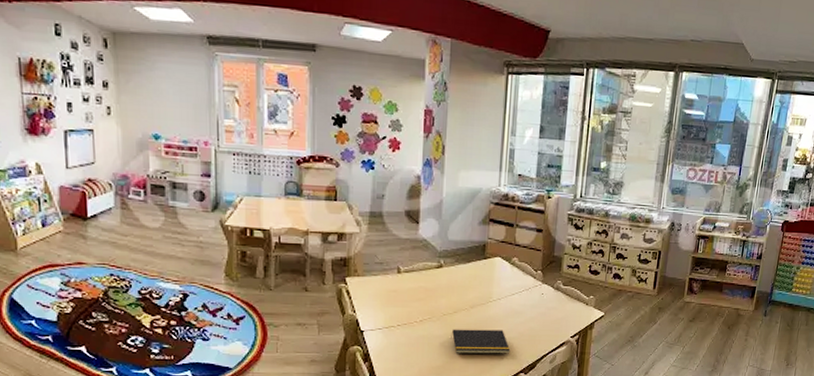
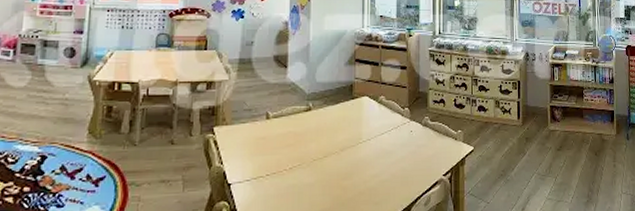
notepad: present [451,329,511,354] -> none [322,172,384,202]

